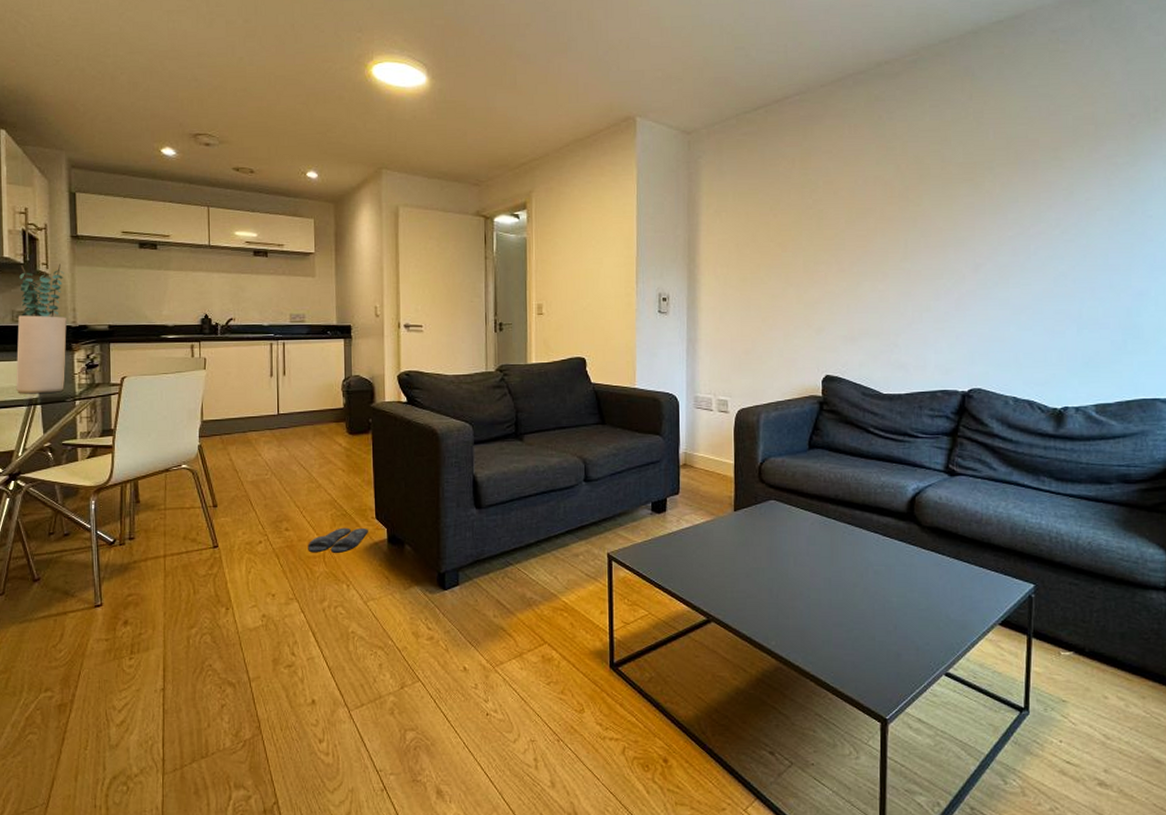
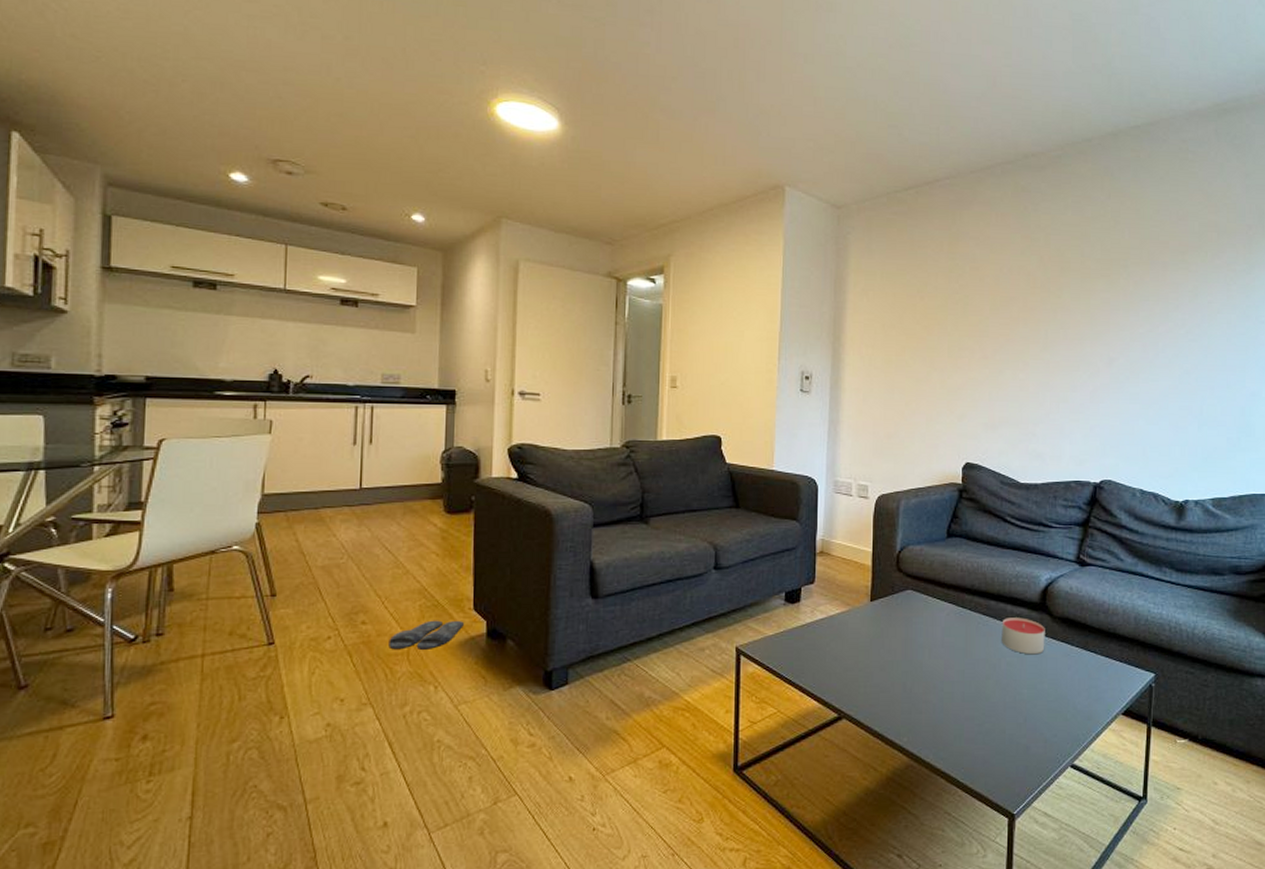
vase: present [16,264,67,393] -> none [11,297,89,455]
candle: none [868,527,914,564] -> present [1001,617,1045,655]

